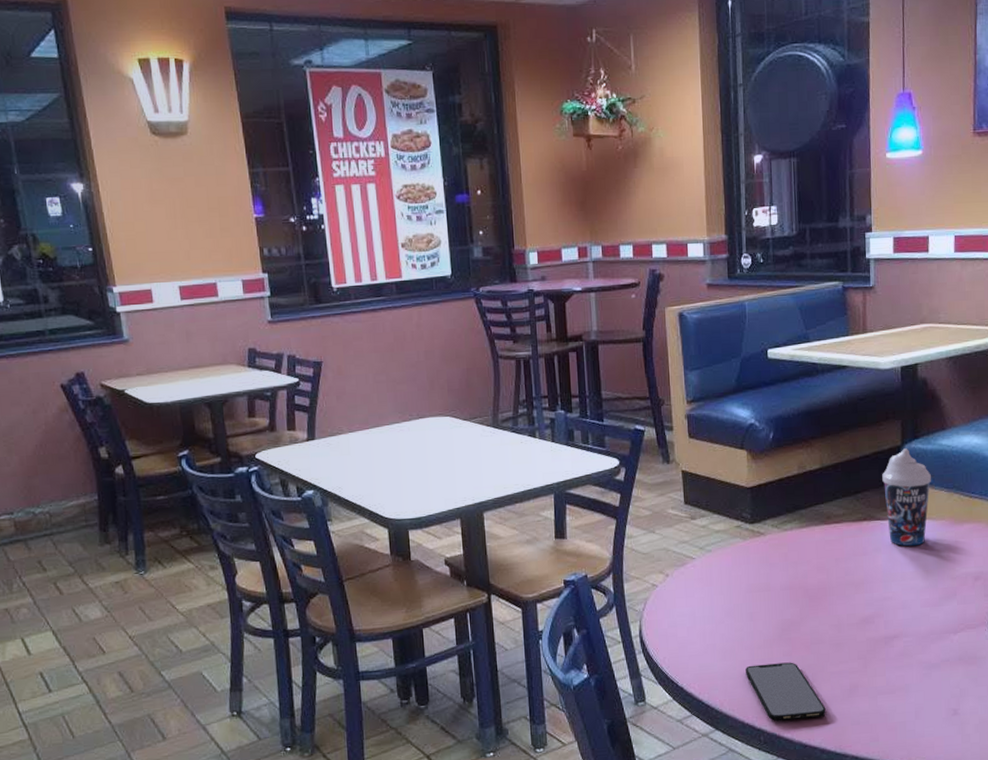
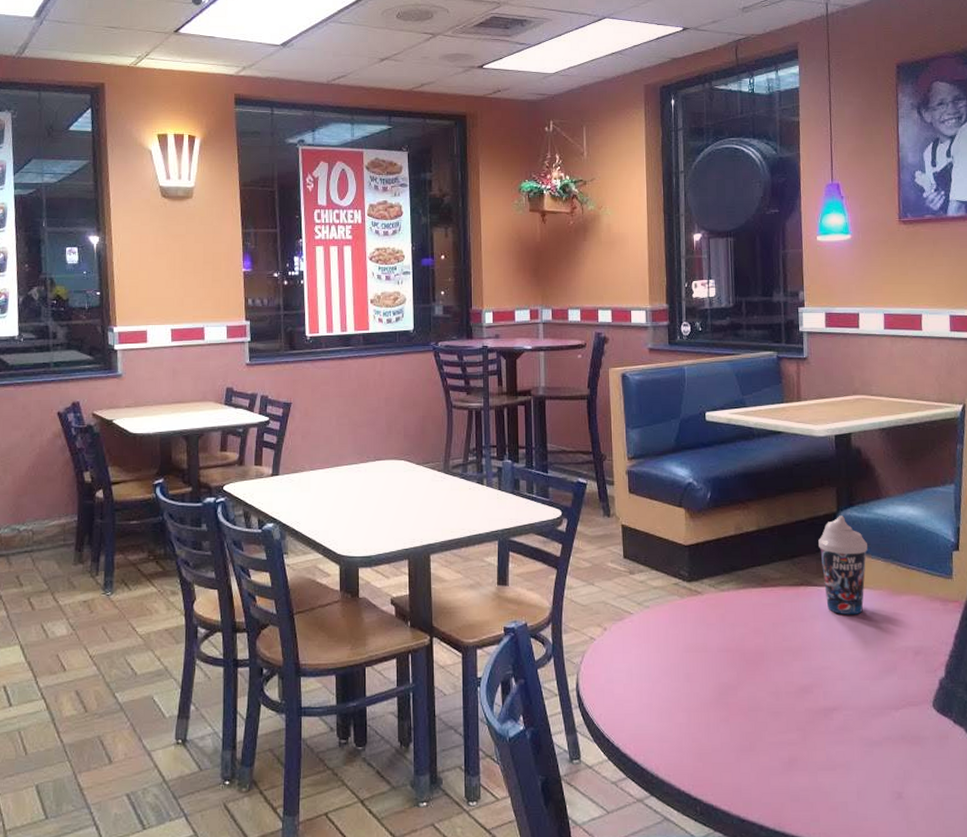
smartphone: present [746,662,826,722] -> none [682,728,764,792]

